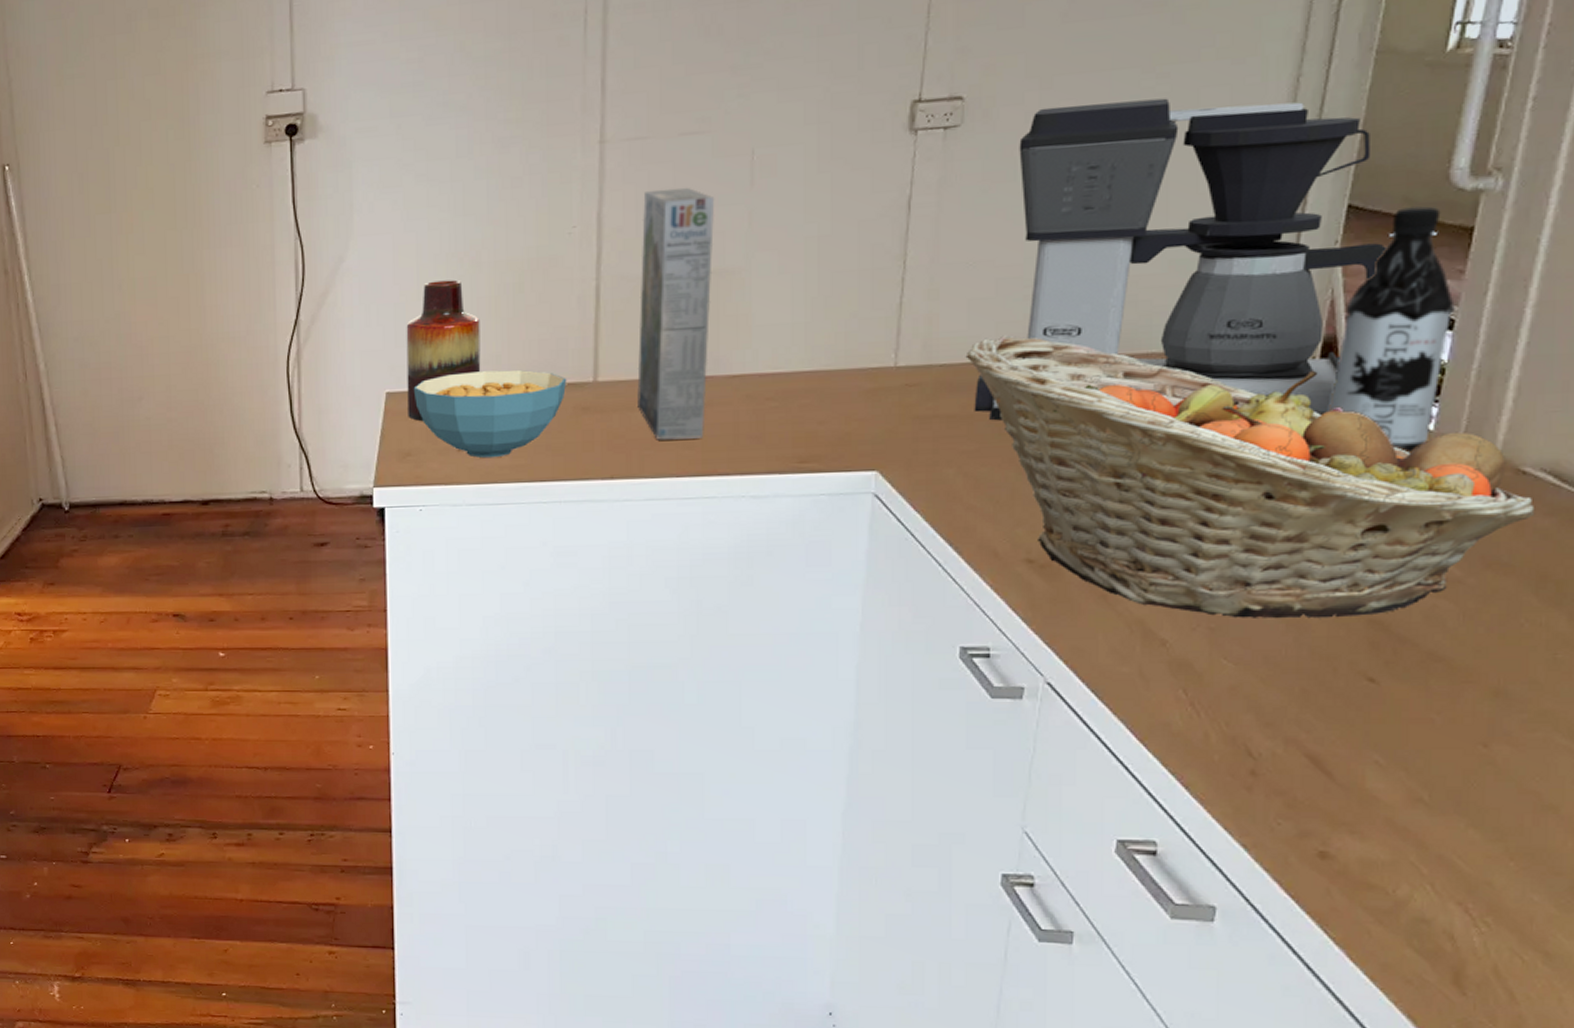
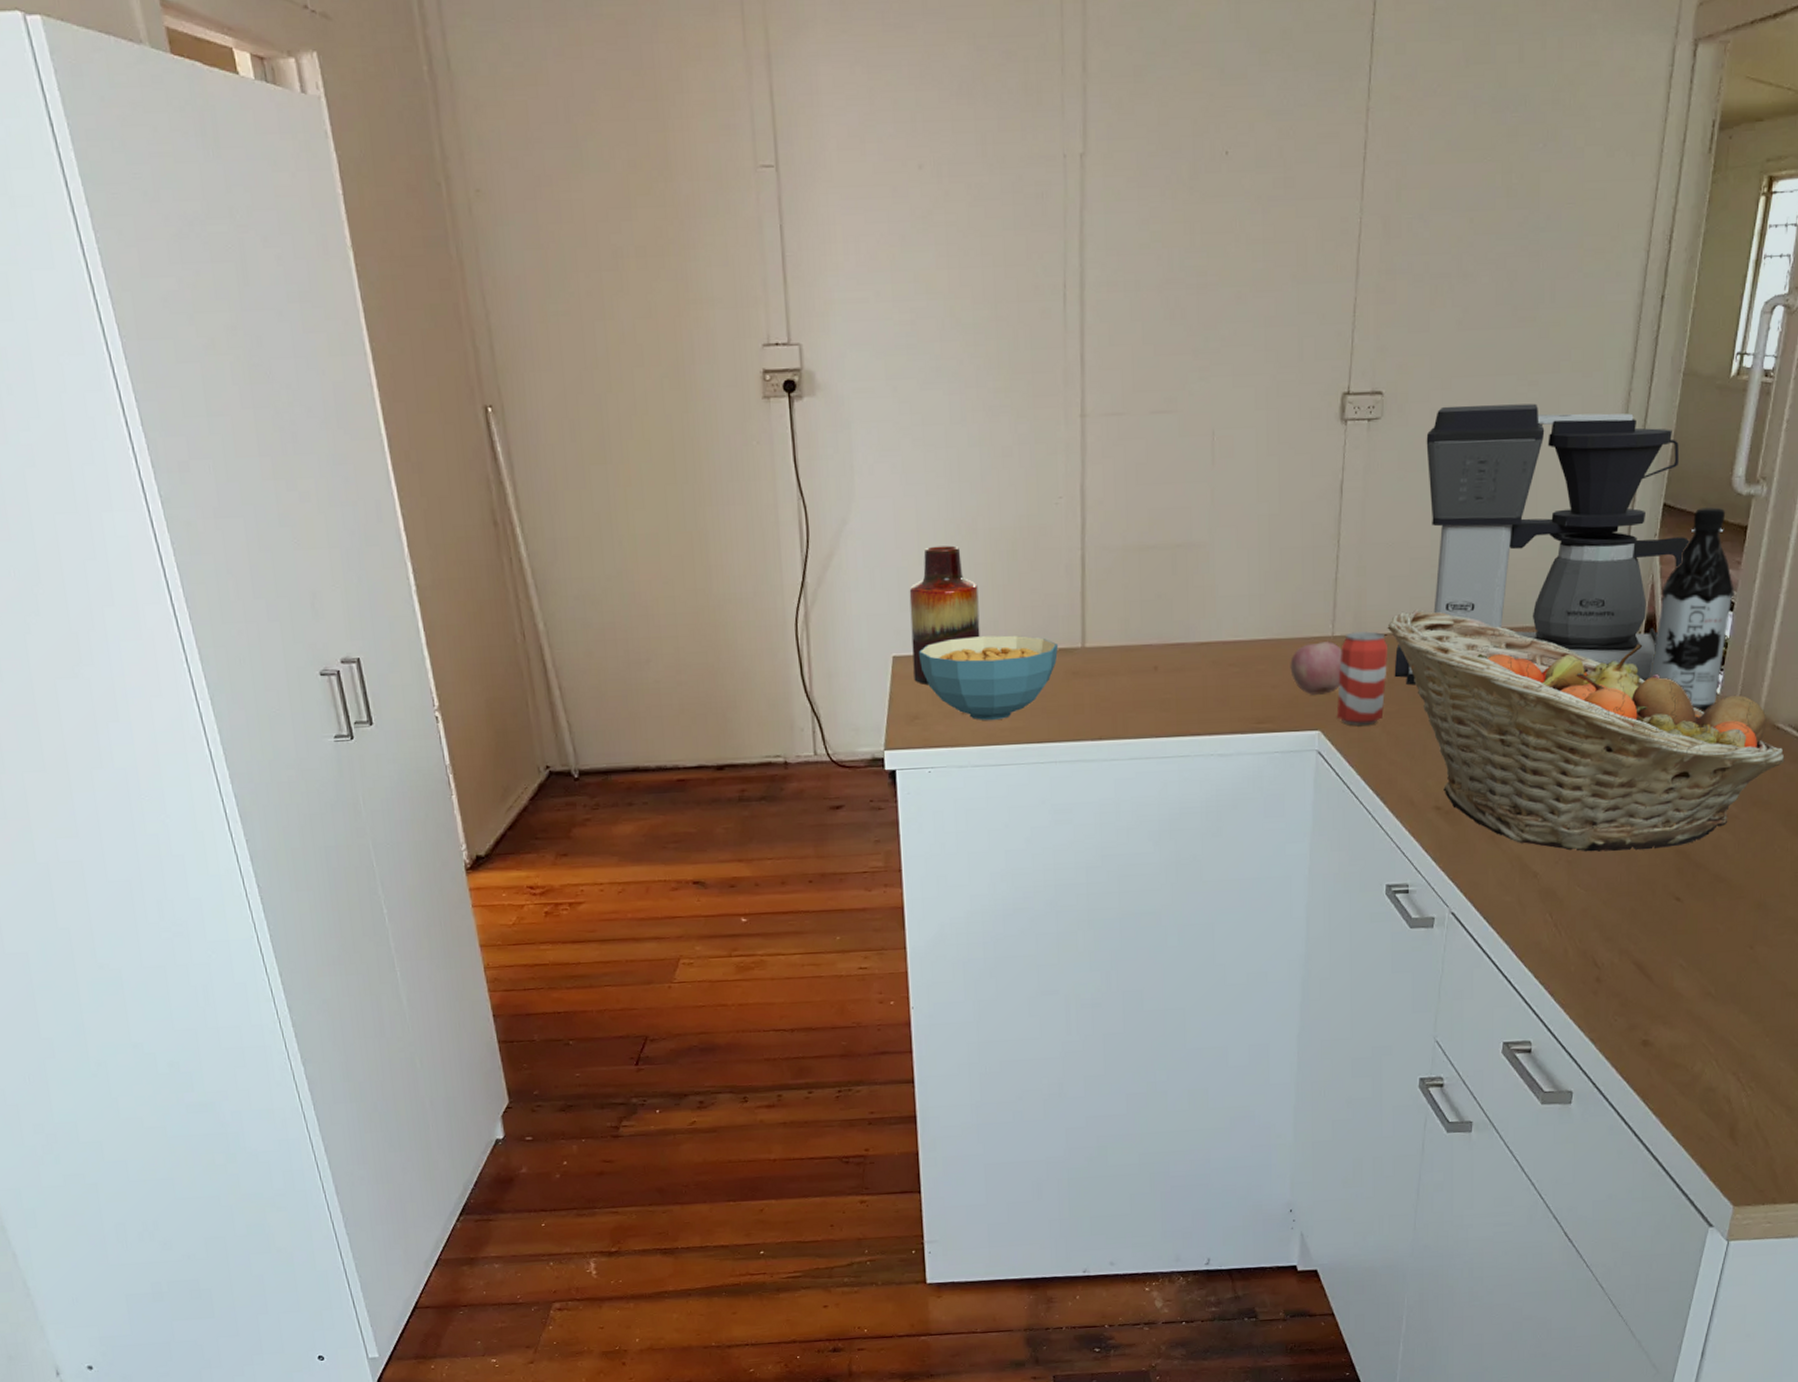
cereal box: present [637,187,715,440] -> none [1119,463,1182,703]
apple: none [841,373,907,432] -> present [1290,642,1342,695]
beverage can: none [898,360,967,467] -> present [1336,630,1389,727]

